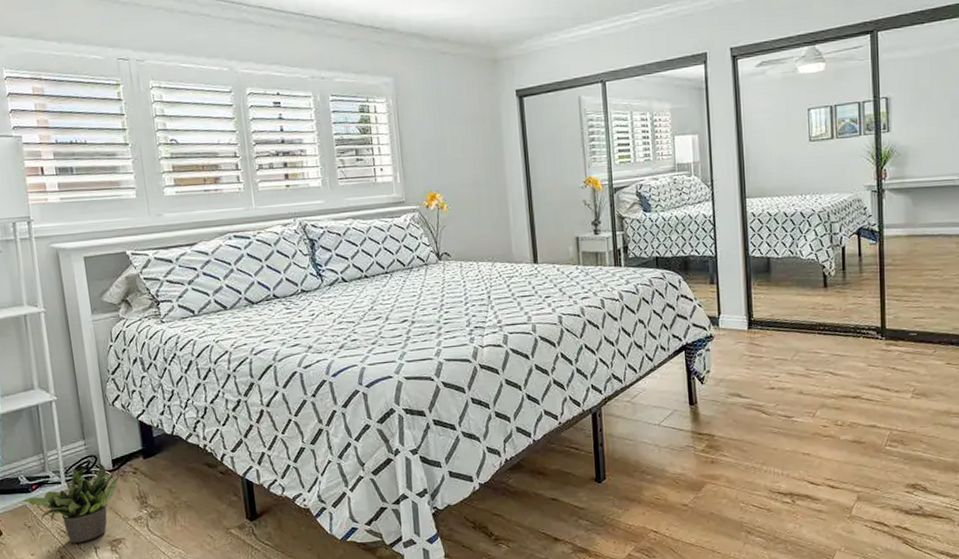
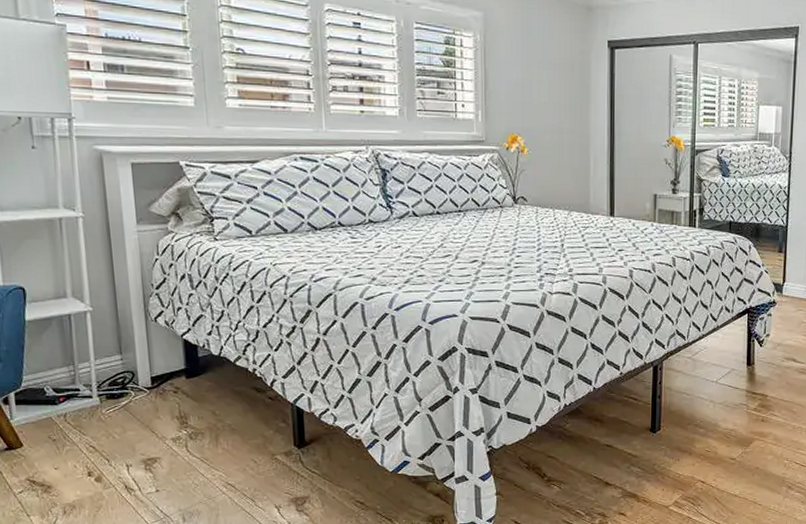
potted plant: present [21,463,118,543] -> none [46,379,156,459]

